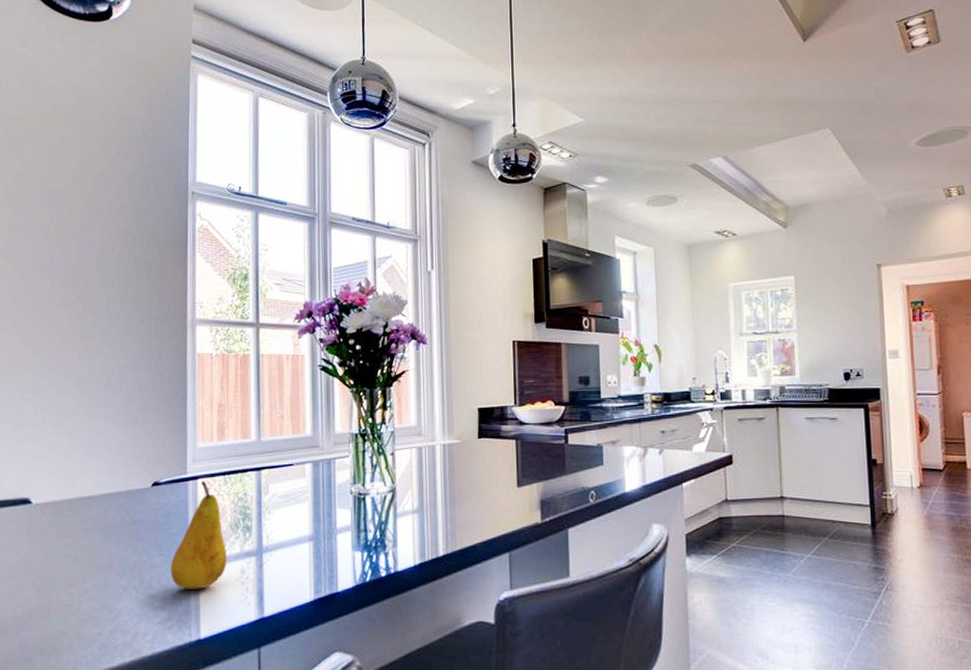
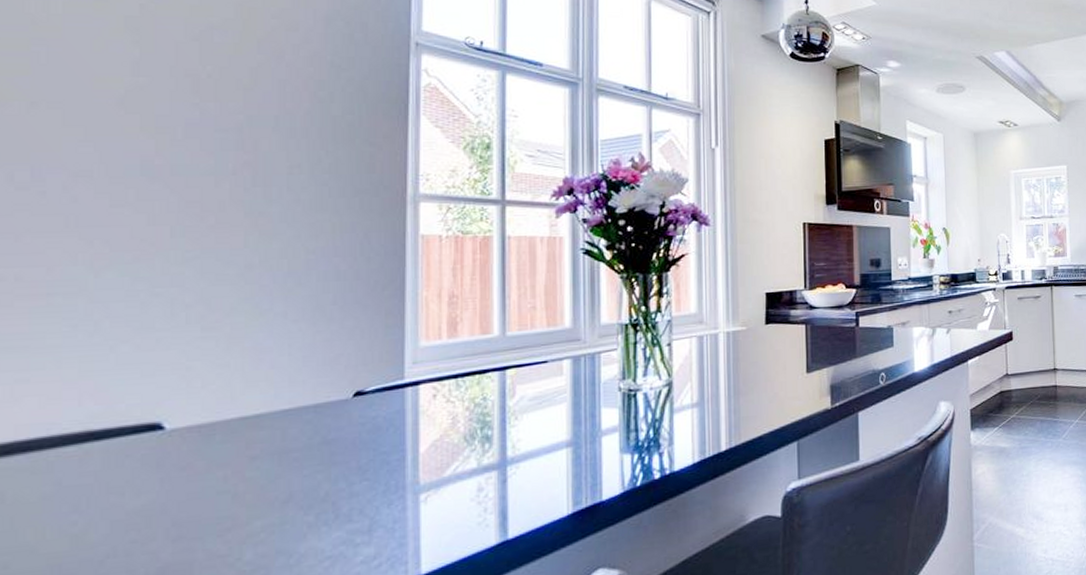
fruit: present [170,481,227,589] -> none [378,386,459,518]

